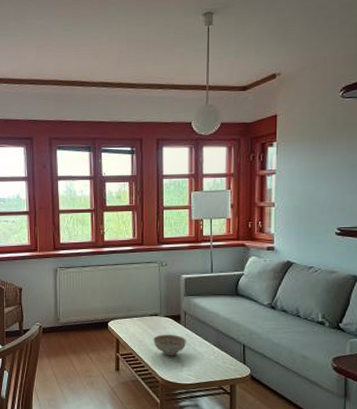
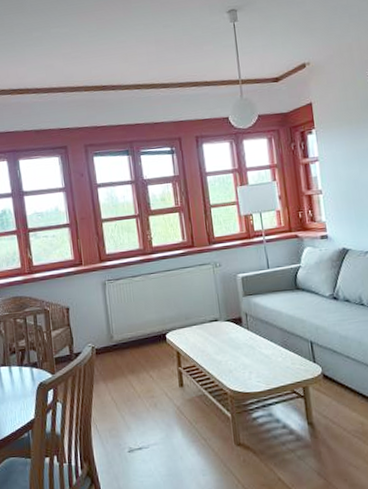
decorative bowl: present [153,334,187,357] -> none [215,339,252,364]

